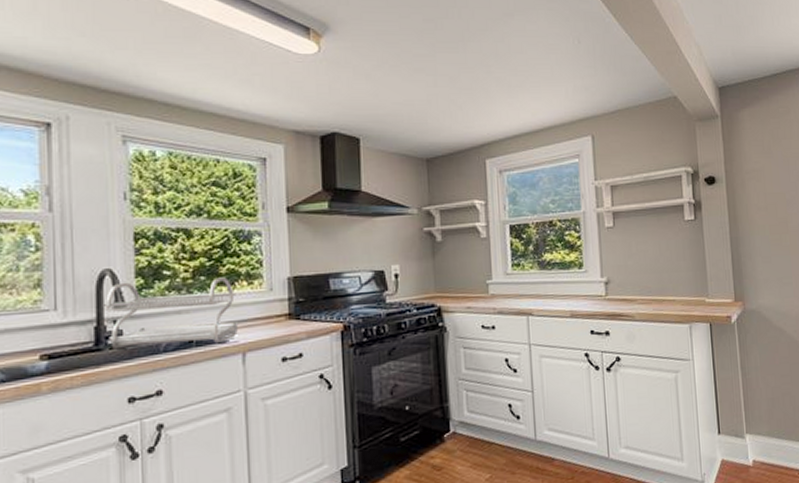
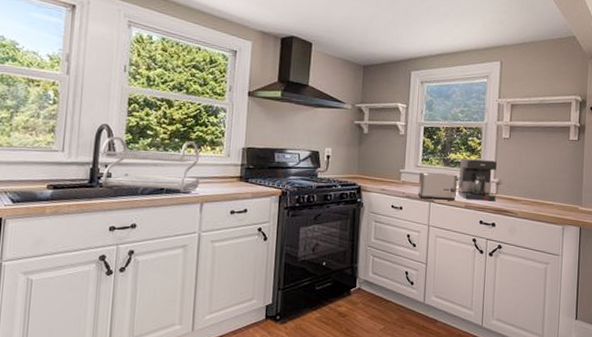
toaster: none [510,277,560,314] -> present [417,171,459,202]
coffee maker: none [558,256,606,307] -> present [457,158,497,201]

